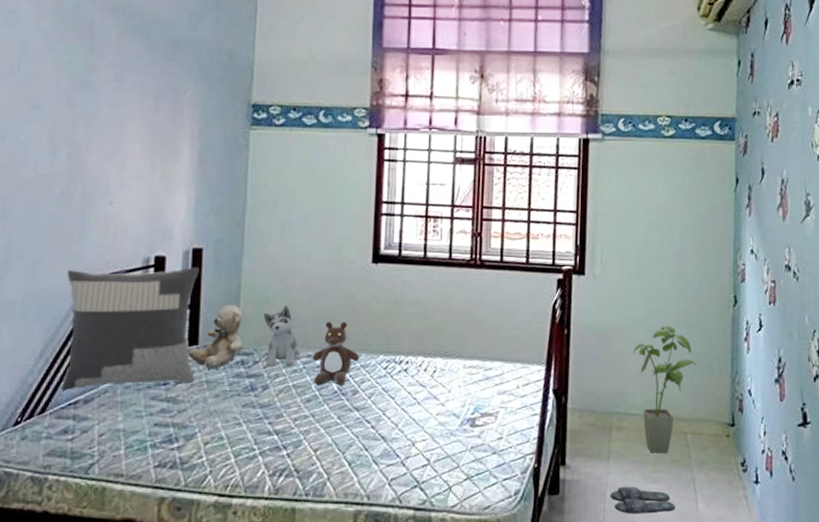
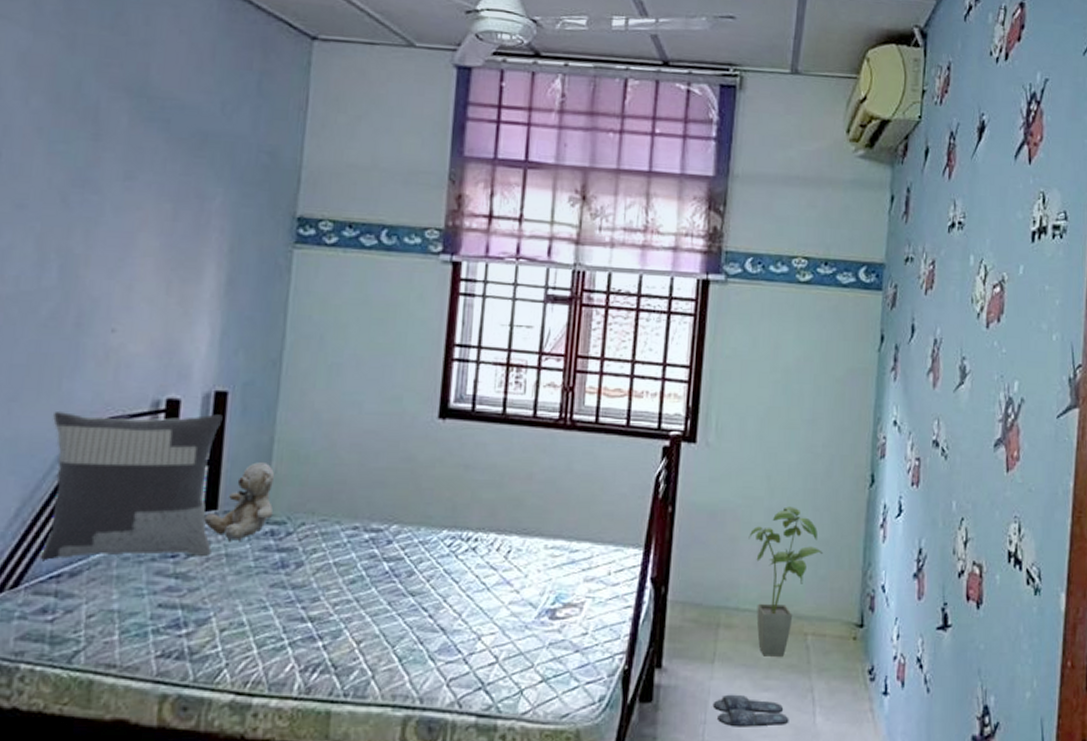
plush toy: present [263,306,302,366] -> none [300,466,347,539]
stuffed animal: present [312,322,360,386] -> none [359,487,419,565]

